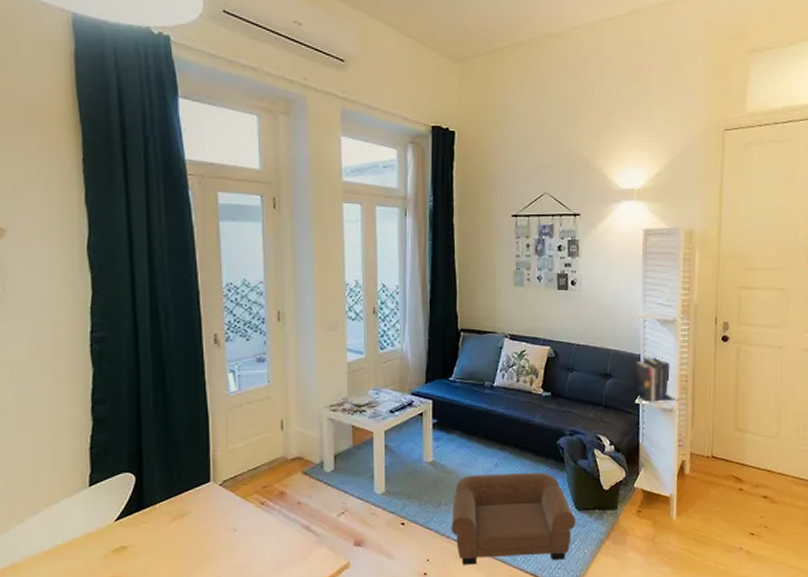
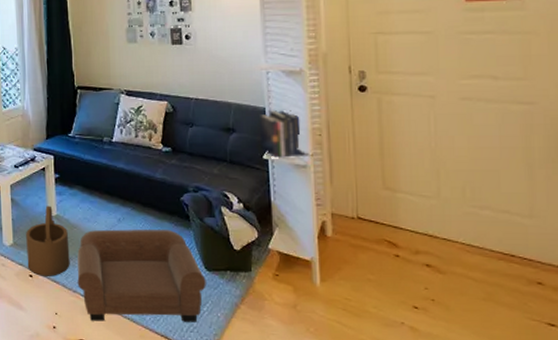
wooden bucket: none [399,451,445,524] -> present [26,205,70,276]

